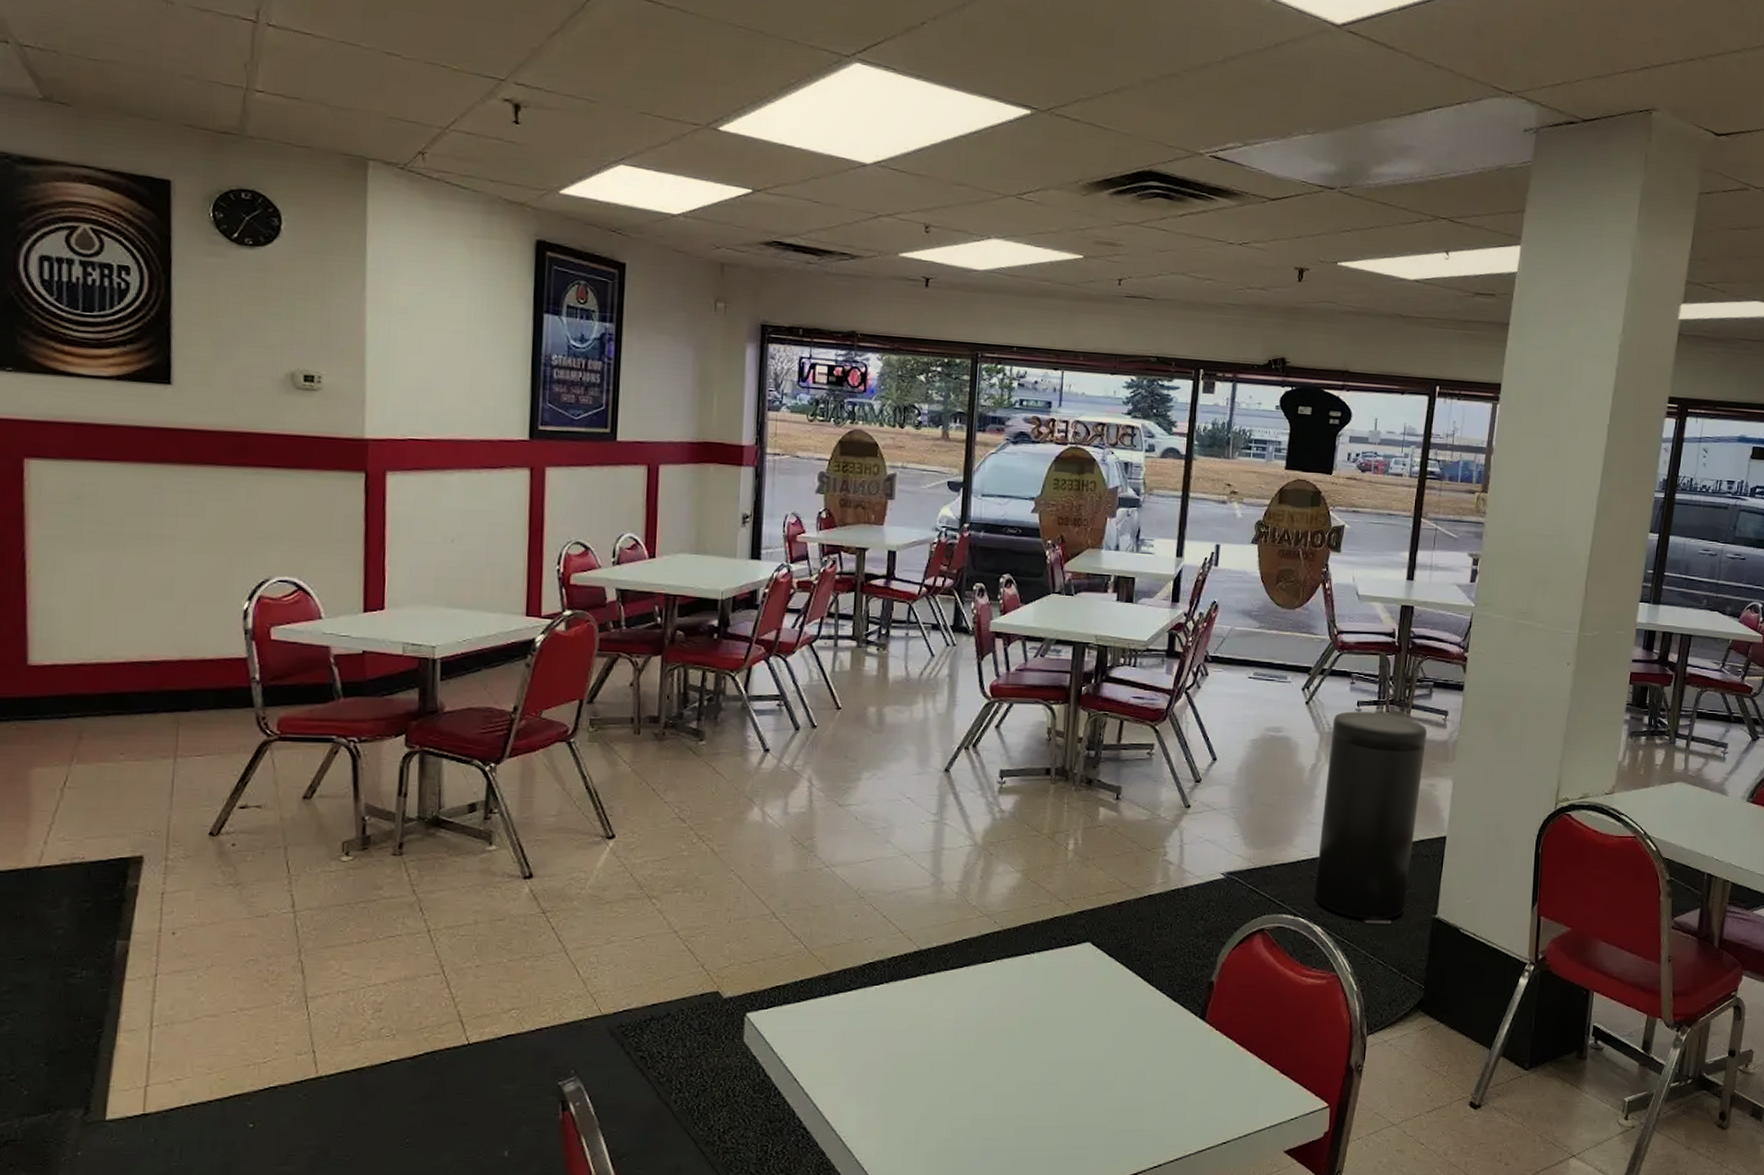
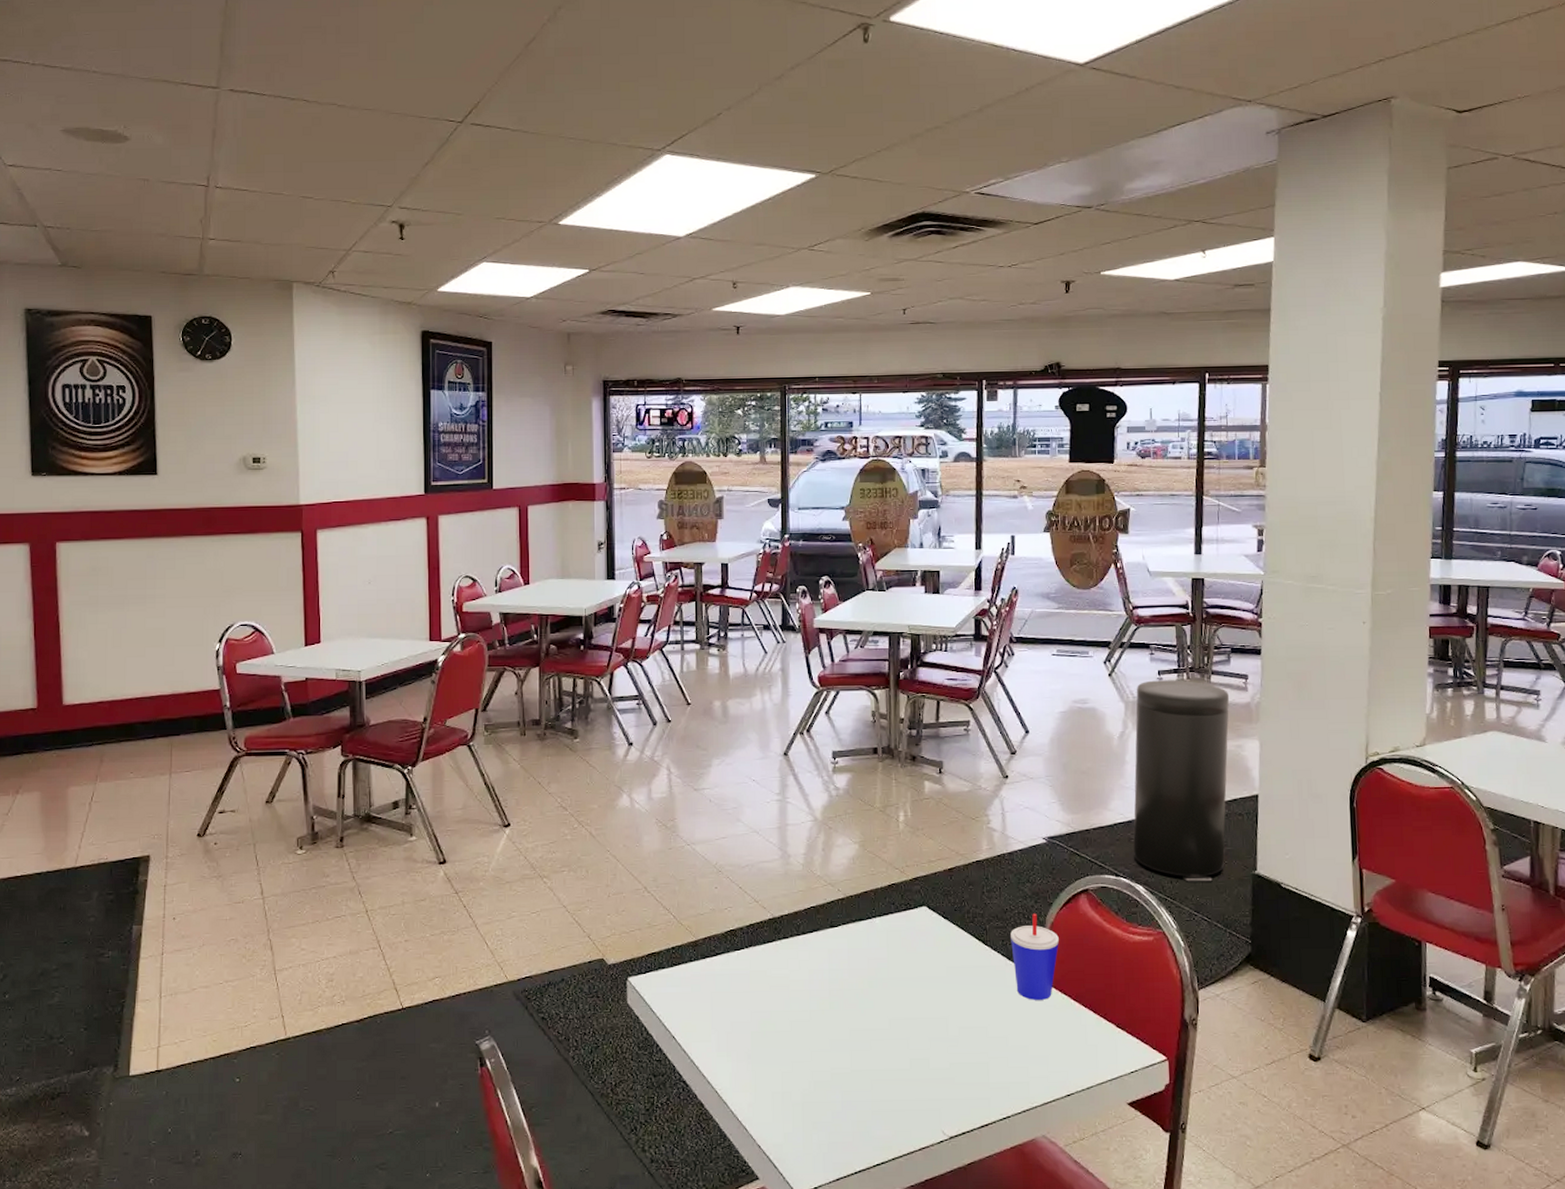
beverage cup: none [1178,952,1229,1044] -> present [1010,913,1059,1000]

